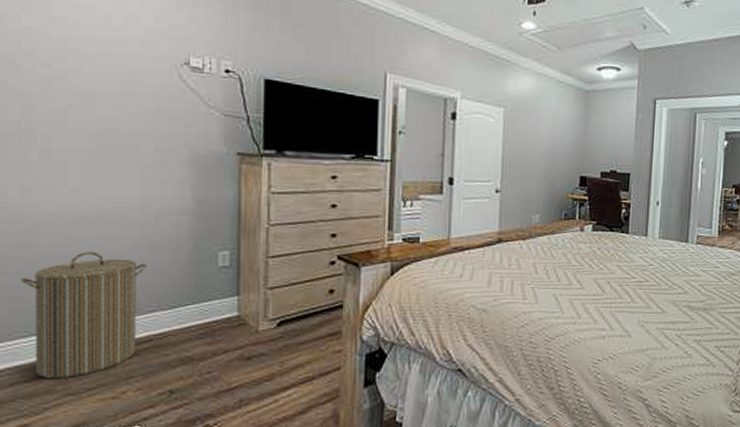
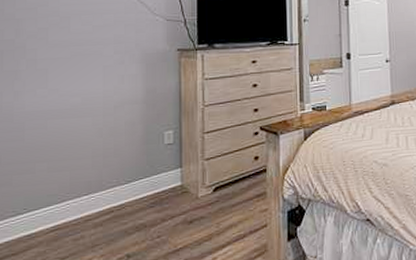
laundry hamper: present [21,252,147,378] -> none [11,140,108,251]

